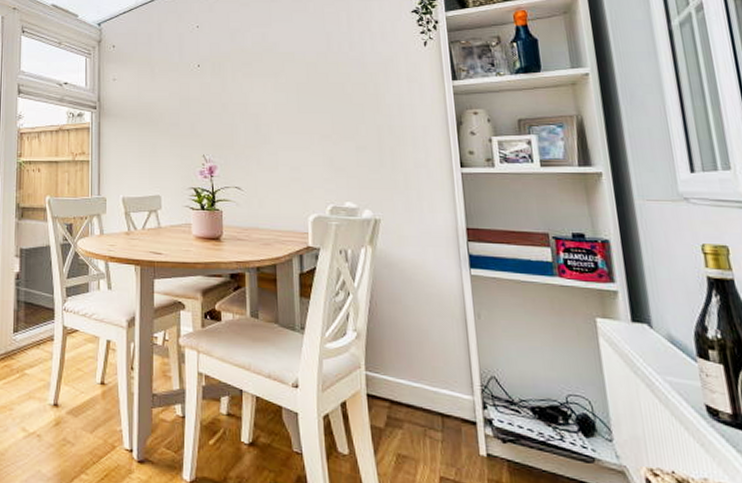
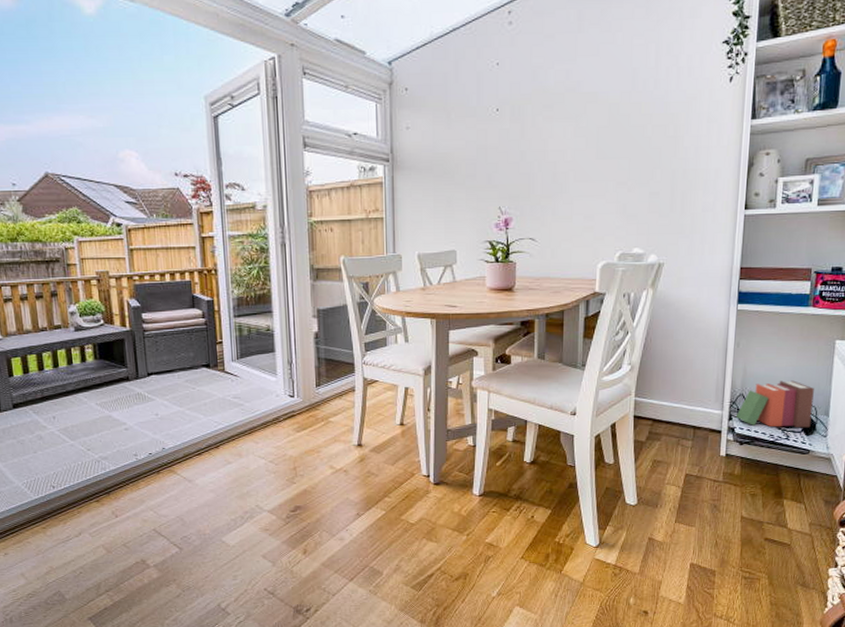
books: none [490,363,589,428] -> present [735,380,814,428]

